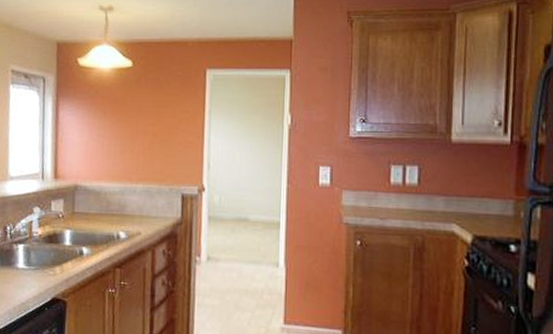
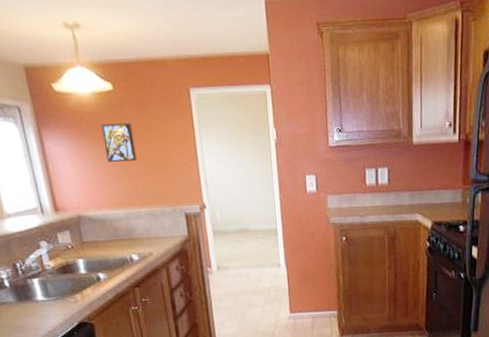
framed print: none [114,98,144,135] -> present [102,123,137,162]

